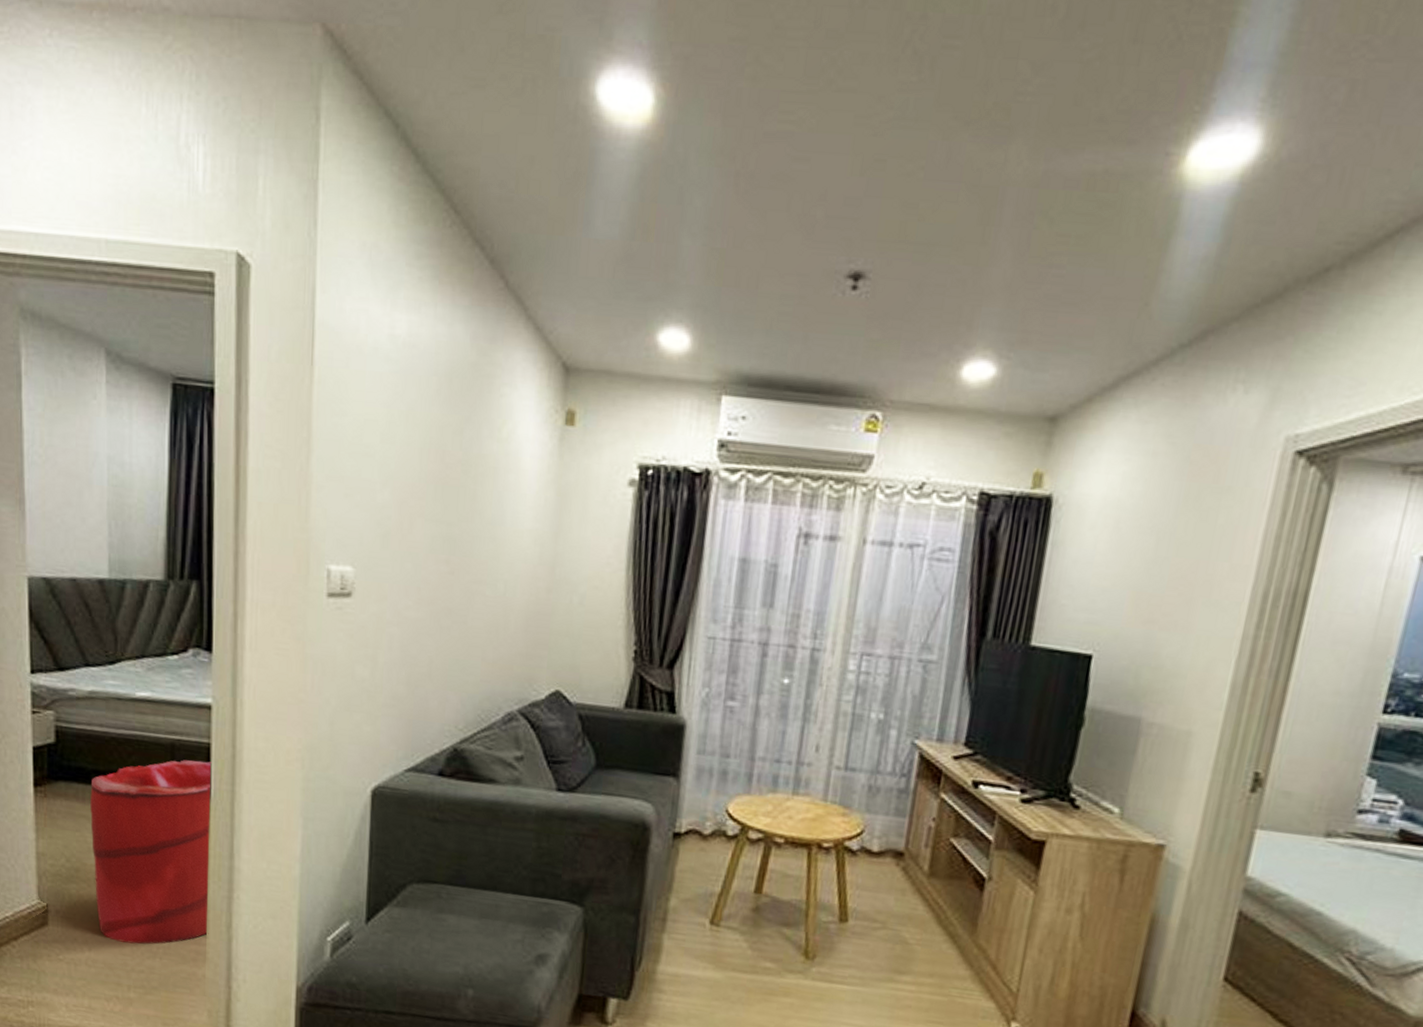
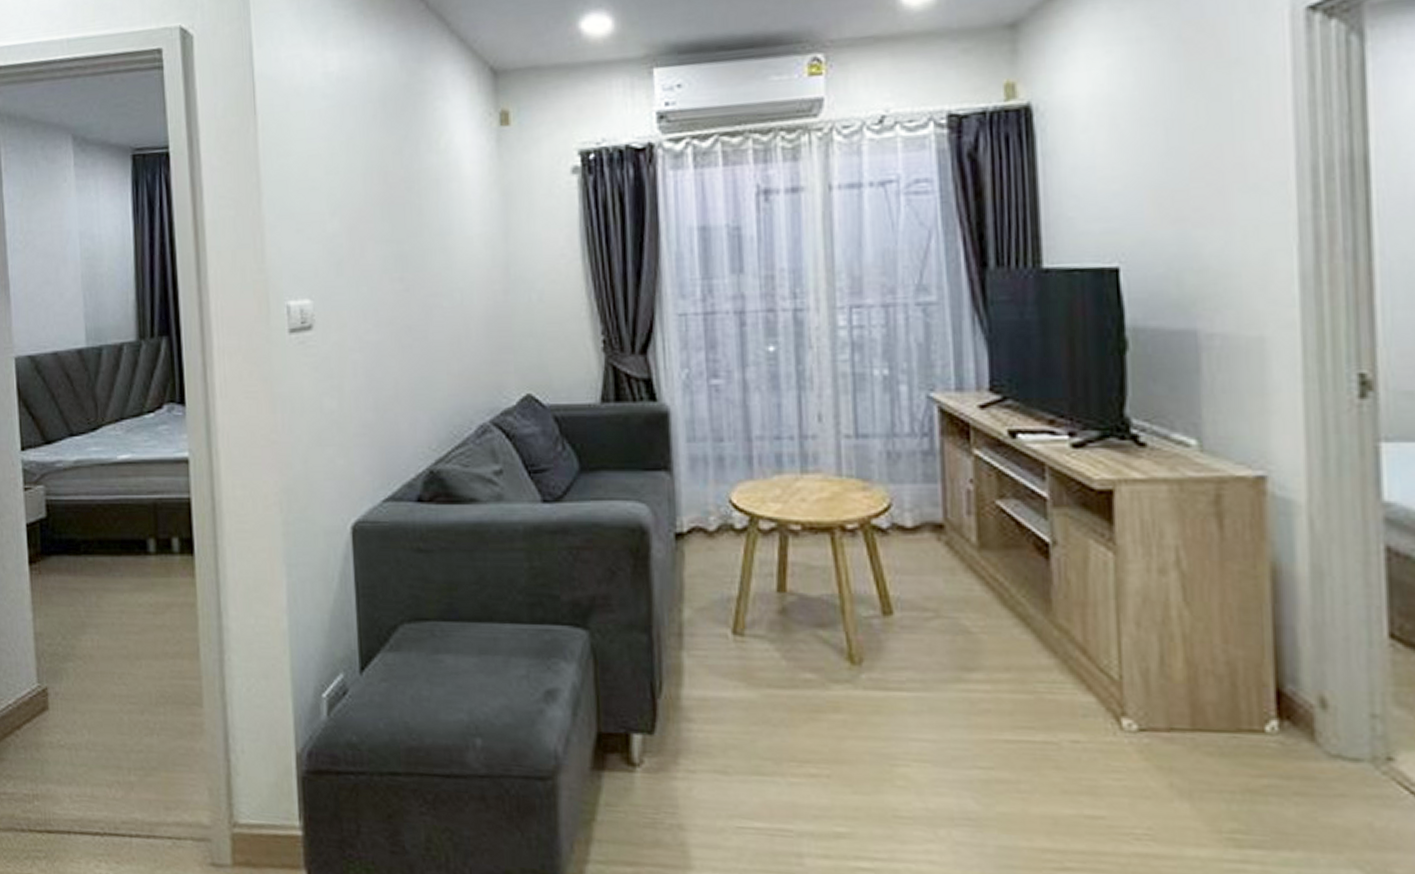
laundry hamper: present [90,760,212,944] -> none [81,517,204,721]

